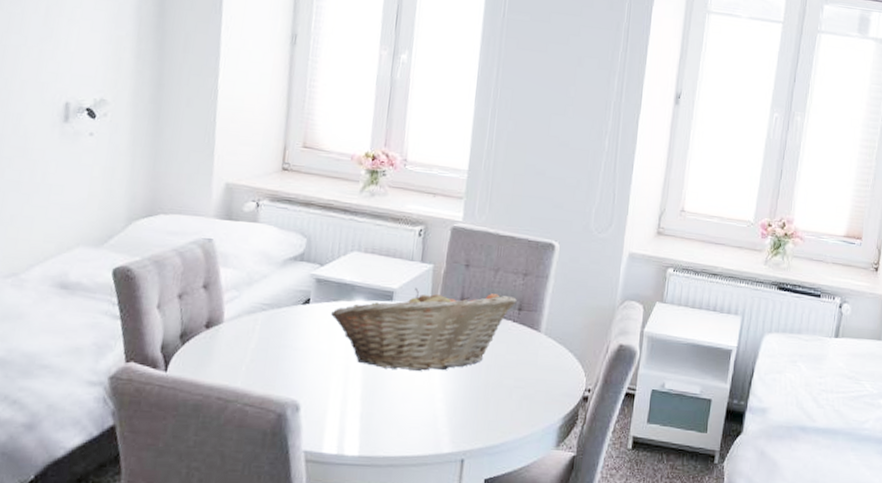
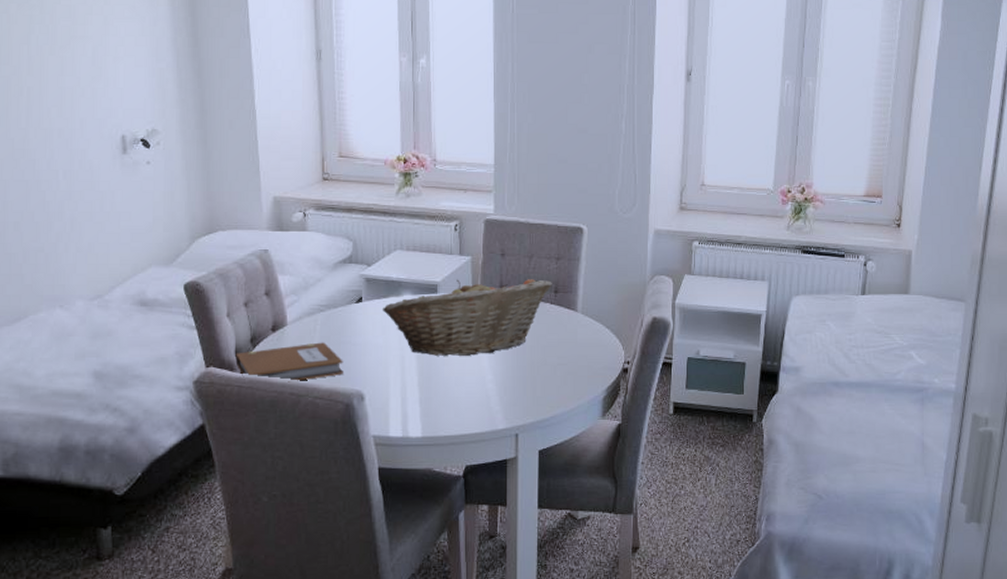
notebook: none [160,344,281,386] -> present [235,342,343,382]

